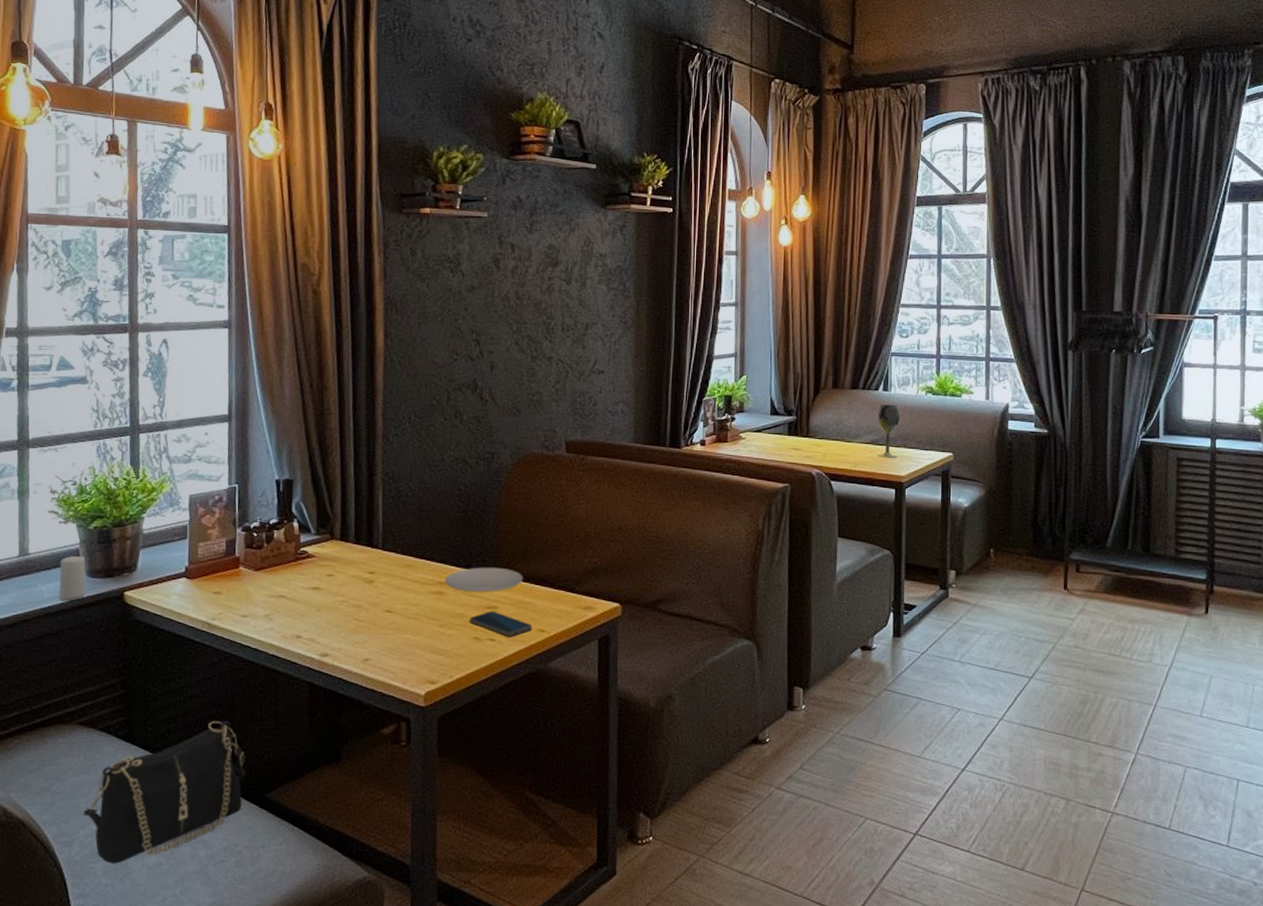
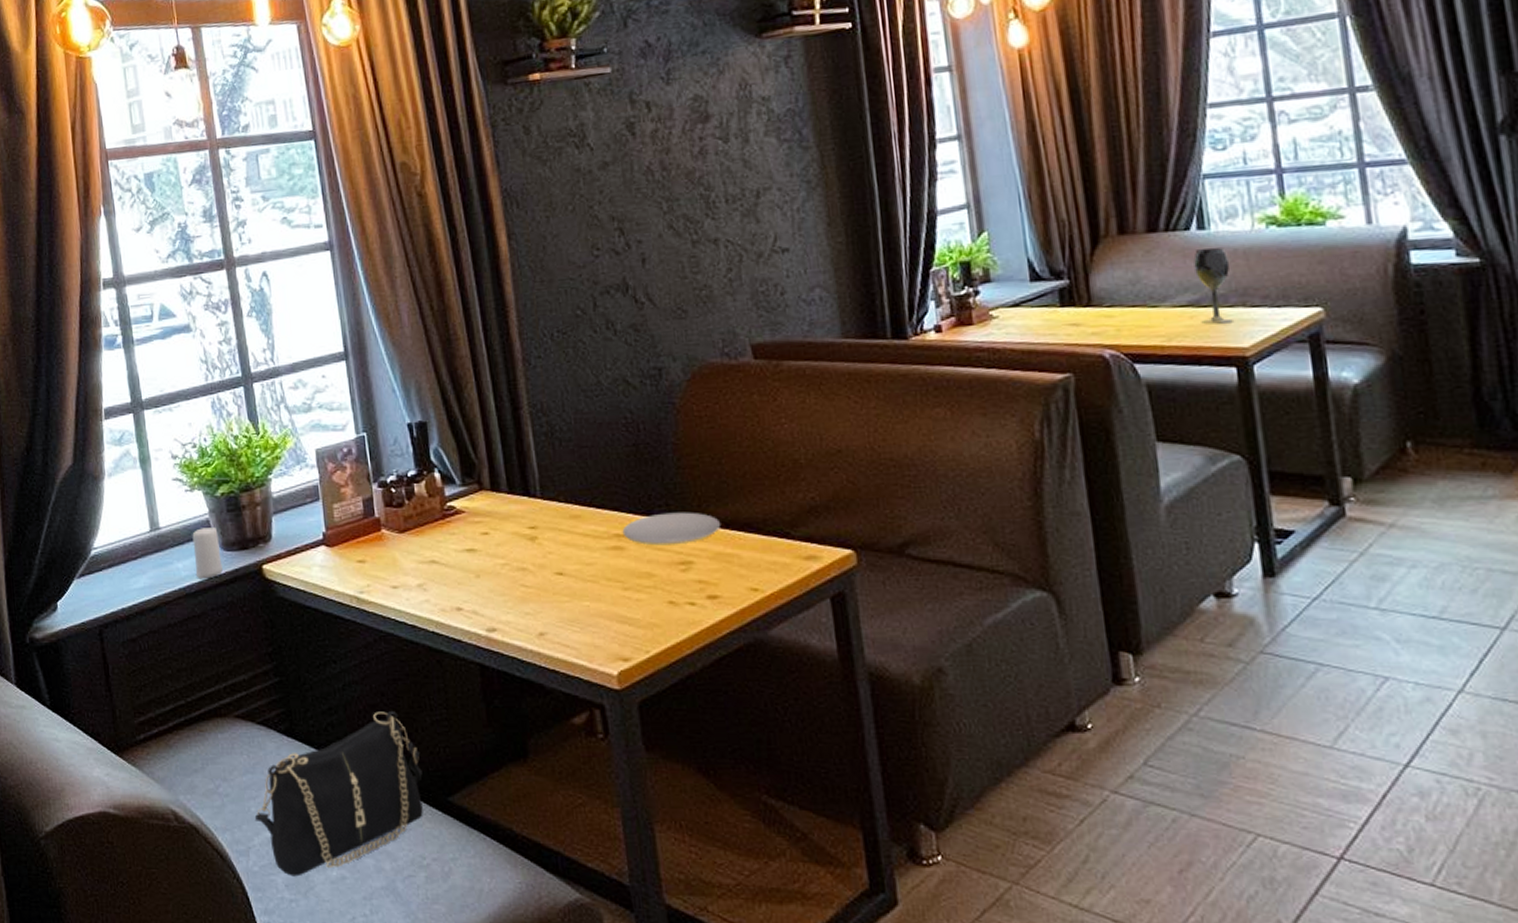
smartphone: present [469,611,533,637] -> none [659,567,742,599]

